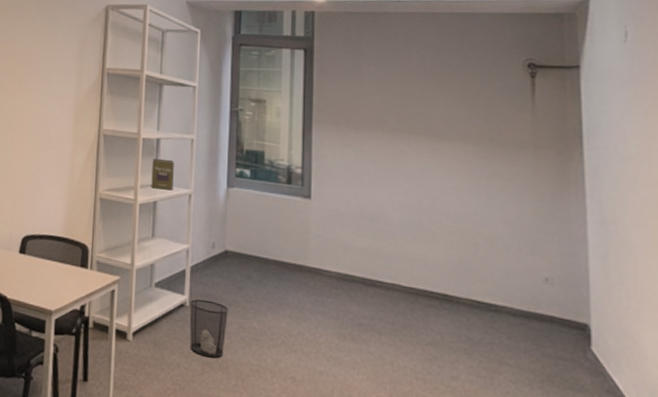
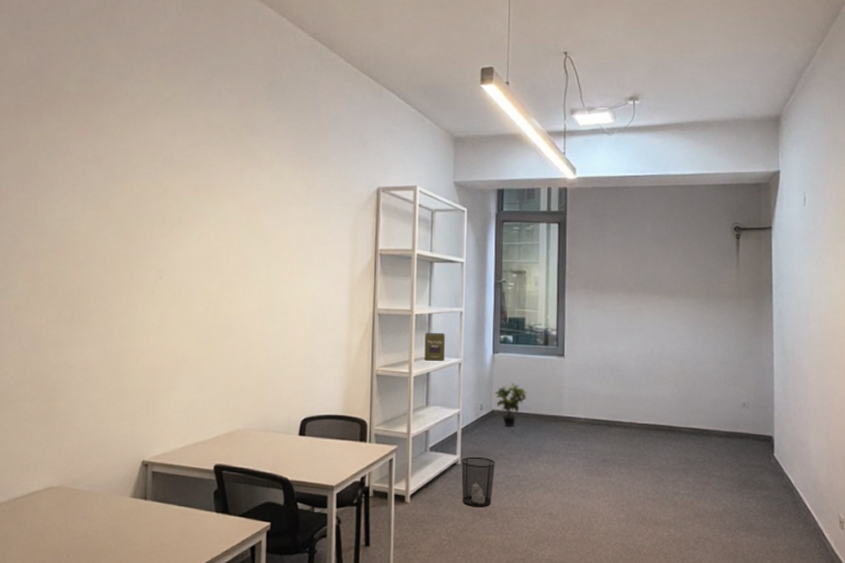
potted plant: none [228,221,266,272] -> present [494,382,527,427]

